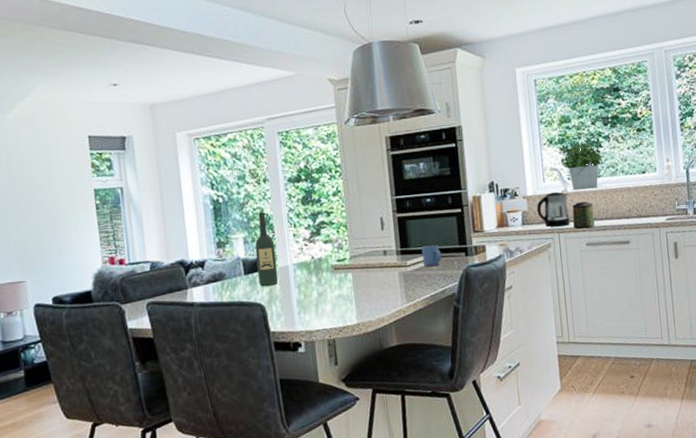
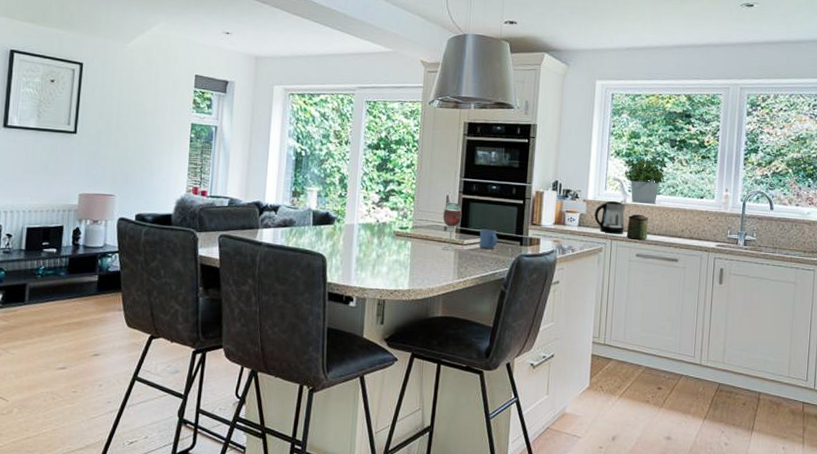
wine bottle: present [255,212,278,287] -> none [324,170,345,241]
wineglass: none [379,224,402,277] -> present [442,203,462,252]

